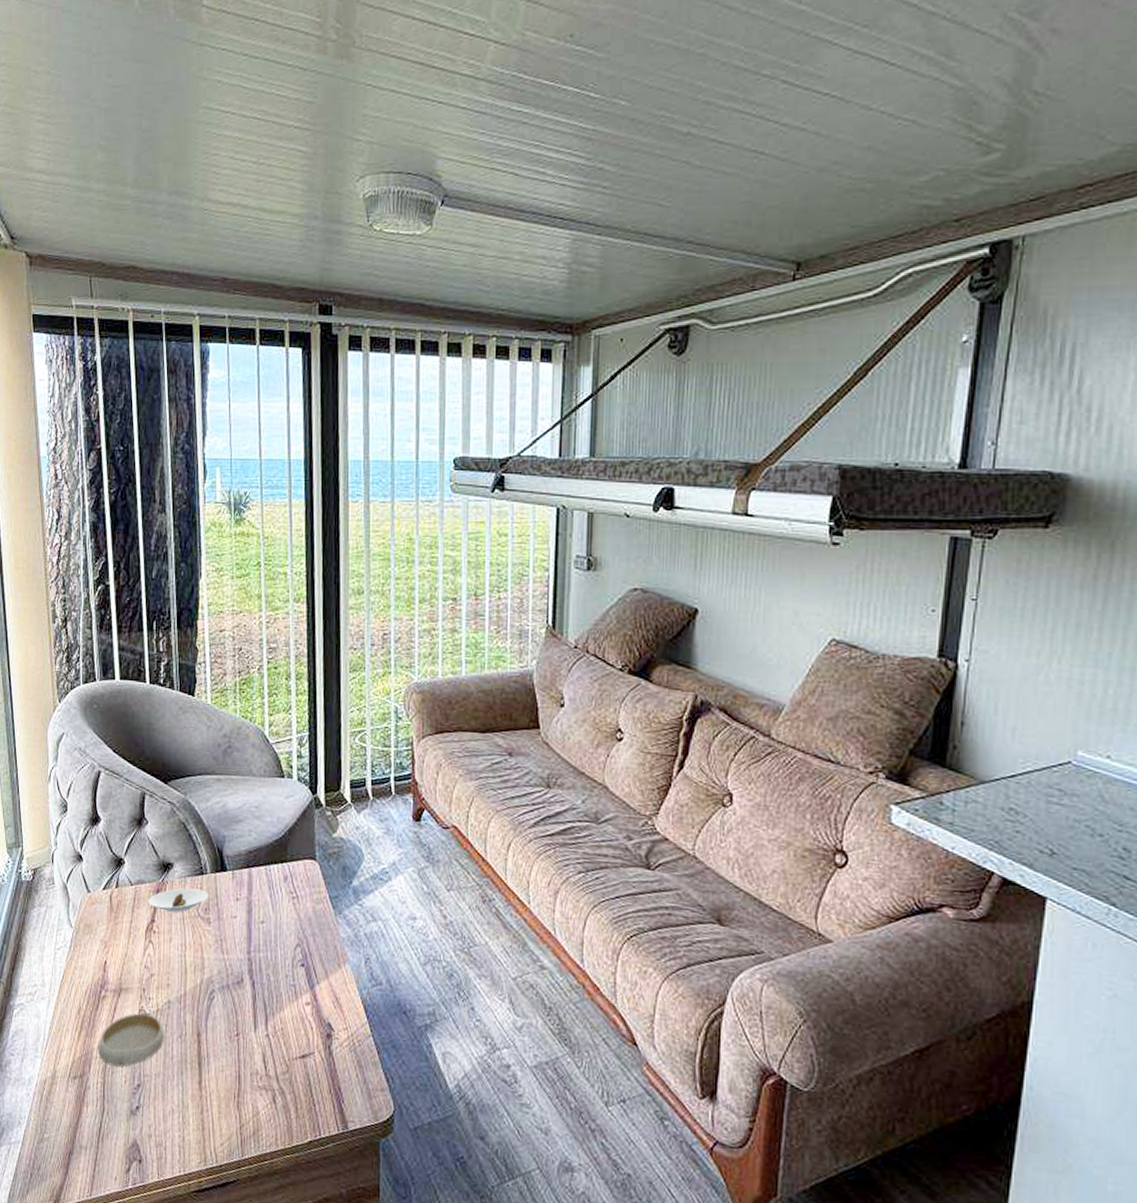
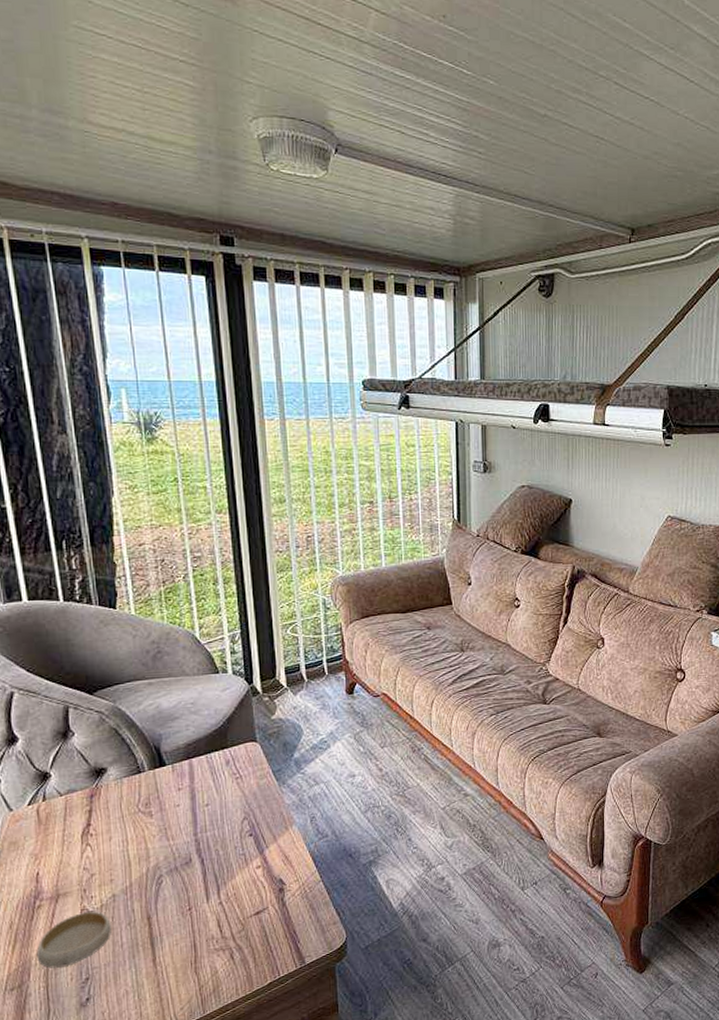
saucer: present [148,888,209,913] -> none [82,787,148,814]

